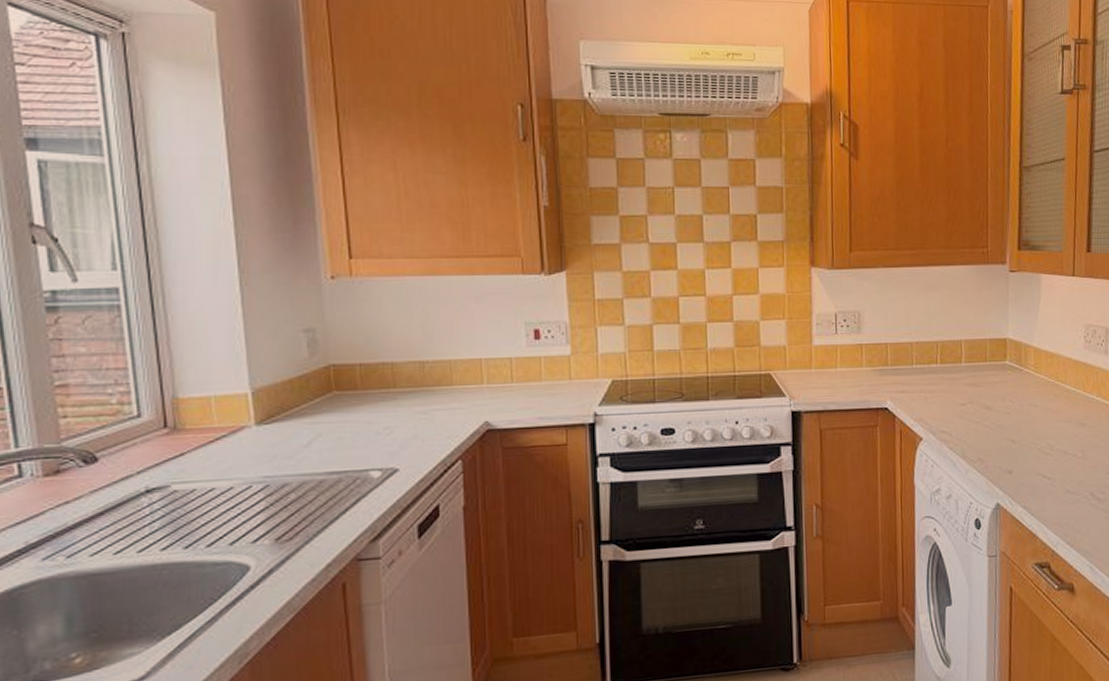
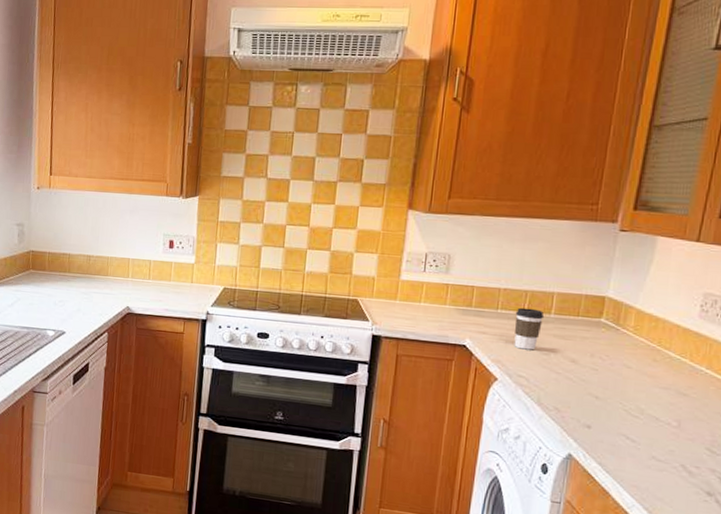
coffee cup: none [930,359,957,403] -> present [514,307,545,350]

